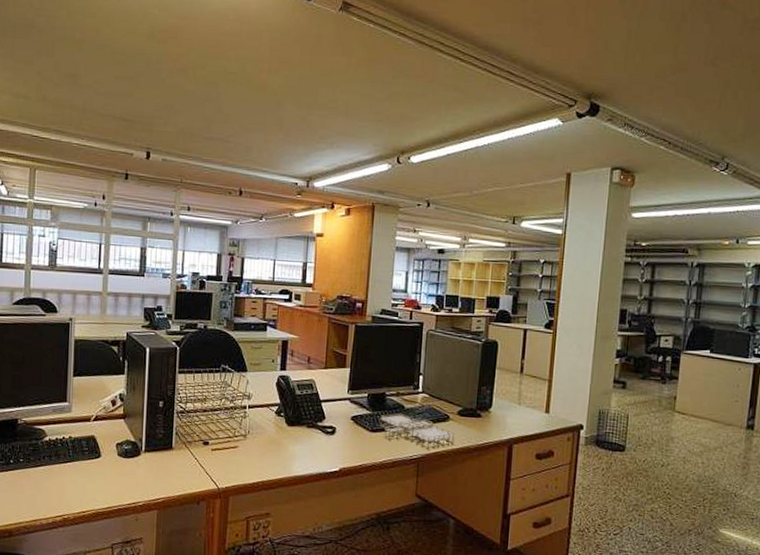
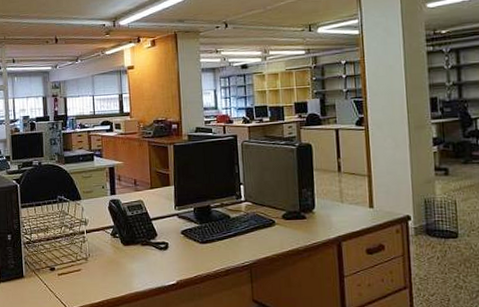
document tray: present [379,413,456,450] -> none [208,222,284,255]

